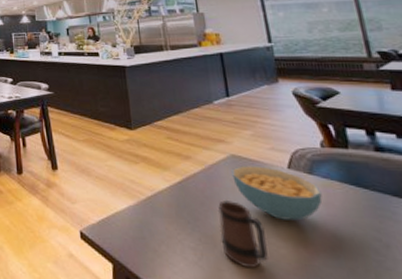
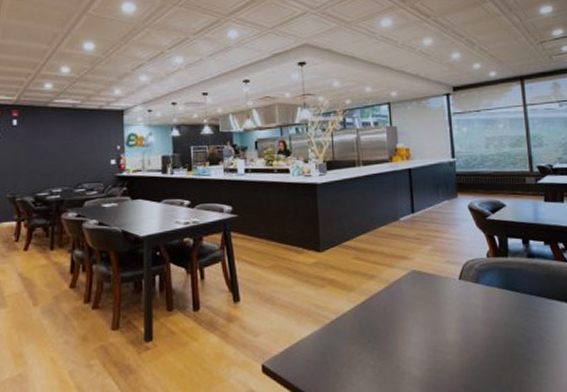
mug: present [217,199,268,268] -> none [396,314,437,377]
cereal bowl: present [231,166,323,221] -> none [411,279,484,328]

